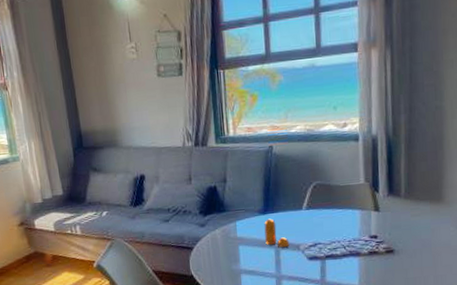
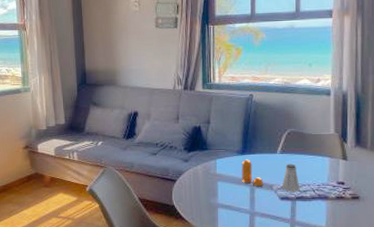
saltshaker: none [309,220,330,251] -> present [281,164,300,192]

